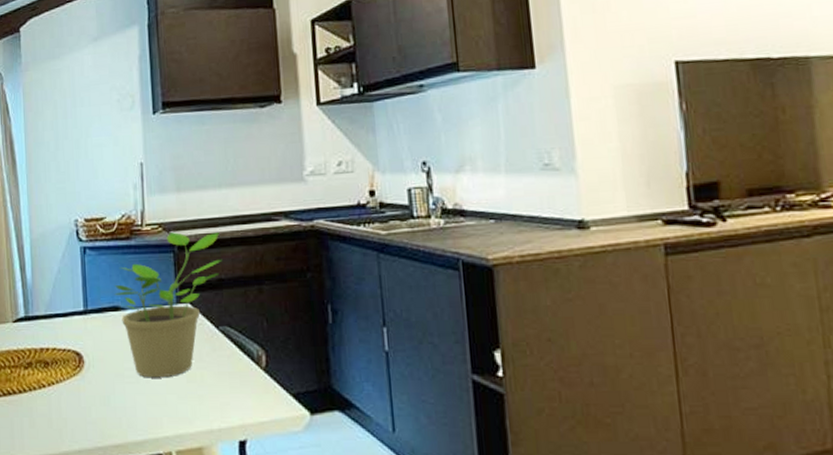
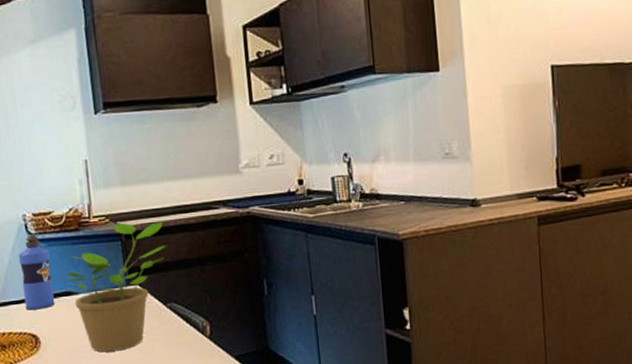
water bottle: none [68,241,102,325] -> present [19,234,55,310]

